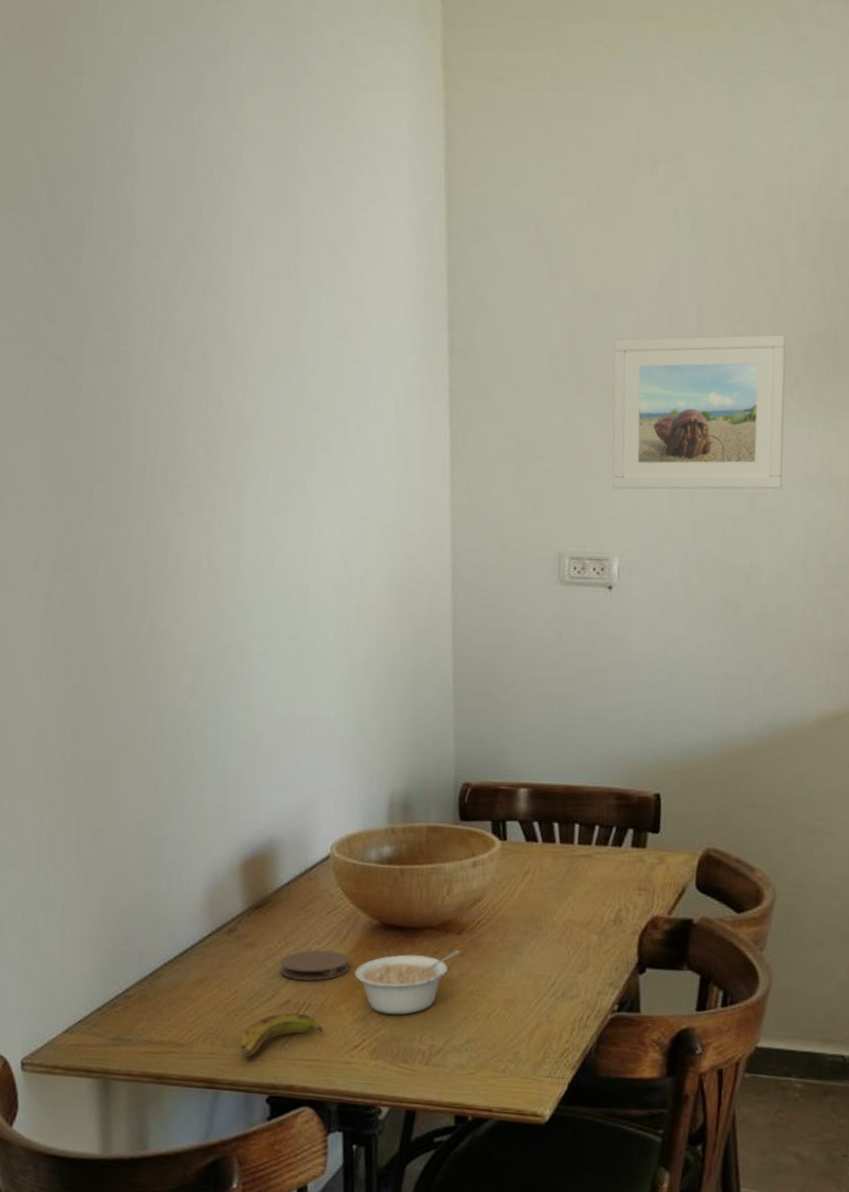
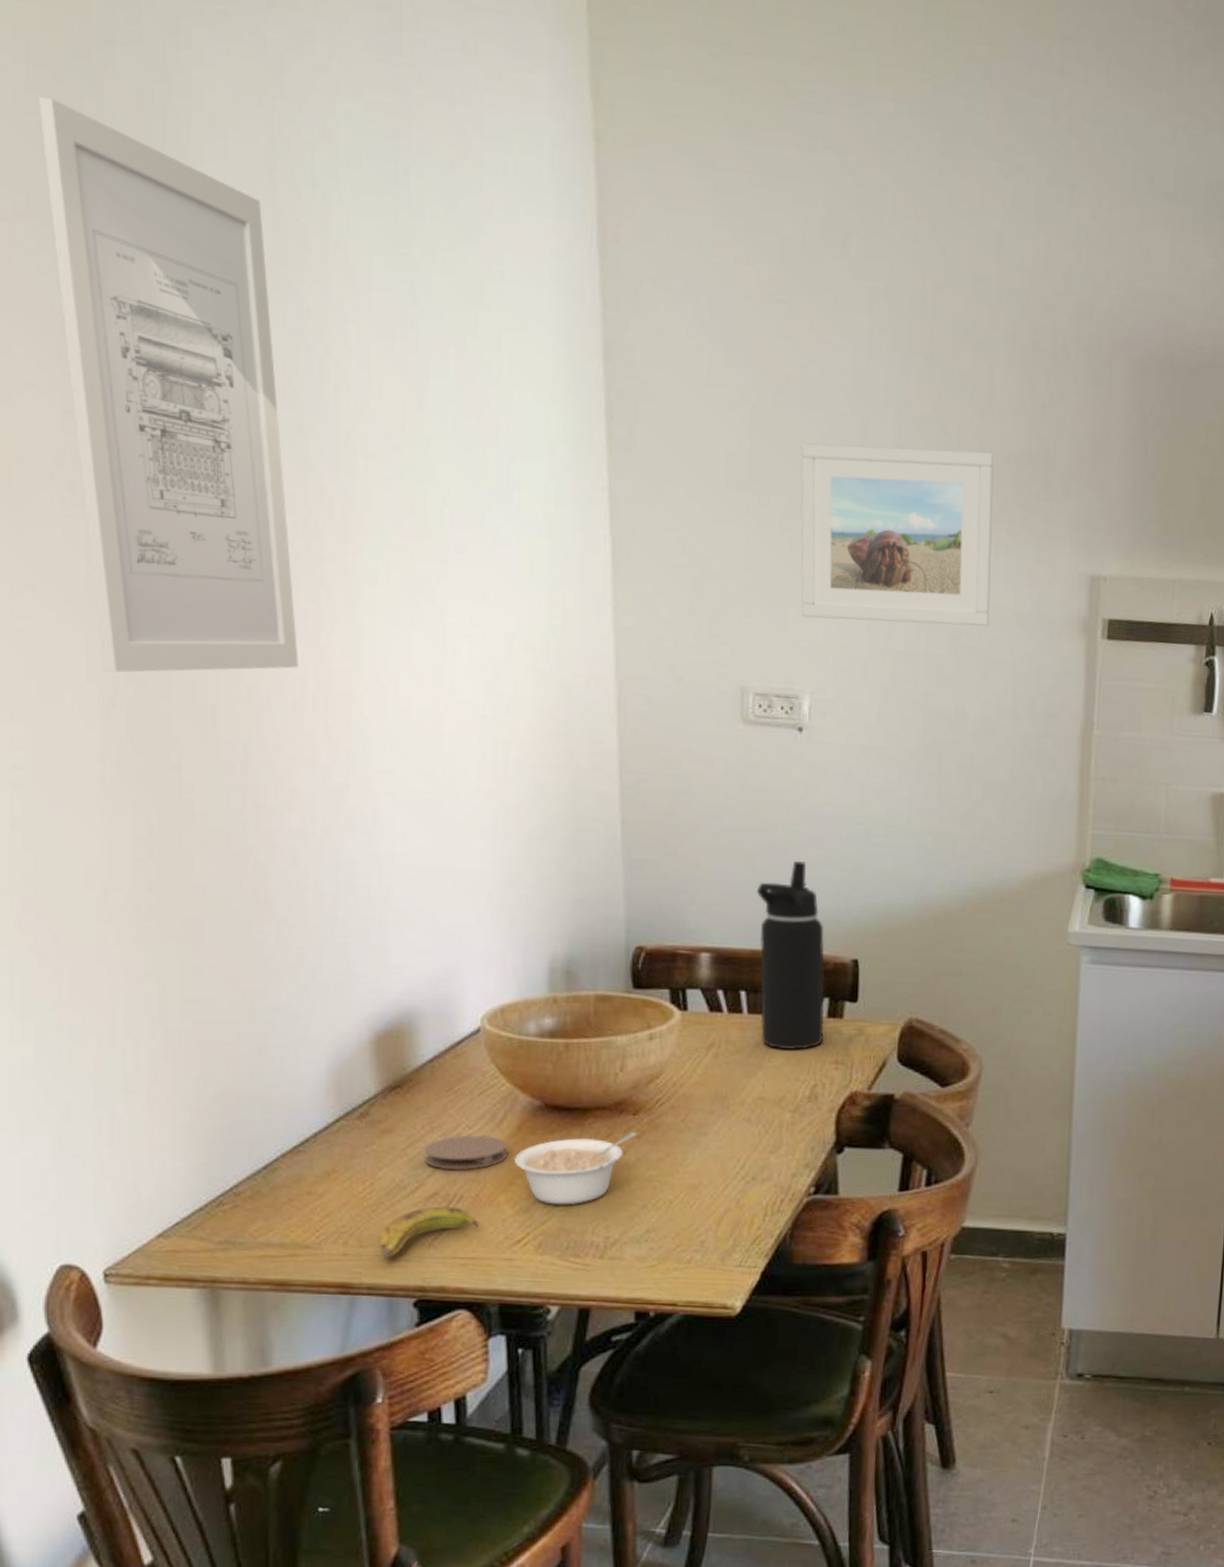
wall art: none [25,119,196,561] -> present [39,97,299,673]
water bottle: none [569,705,630,878] -> present [756,861,825,1051]

